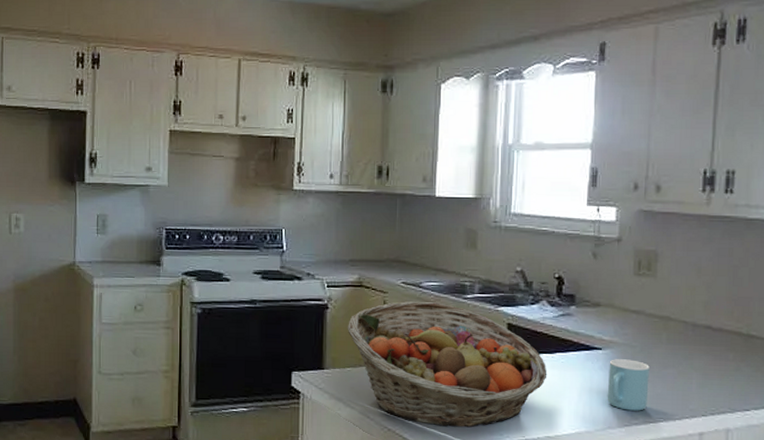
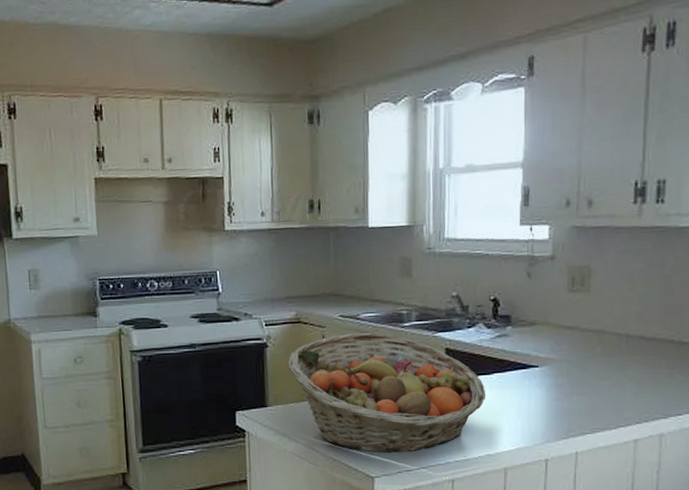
mug: present [607,359,649,411] -> none [544,374,585,424]

